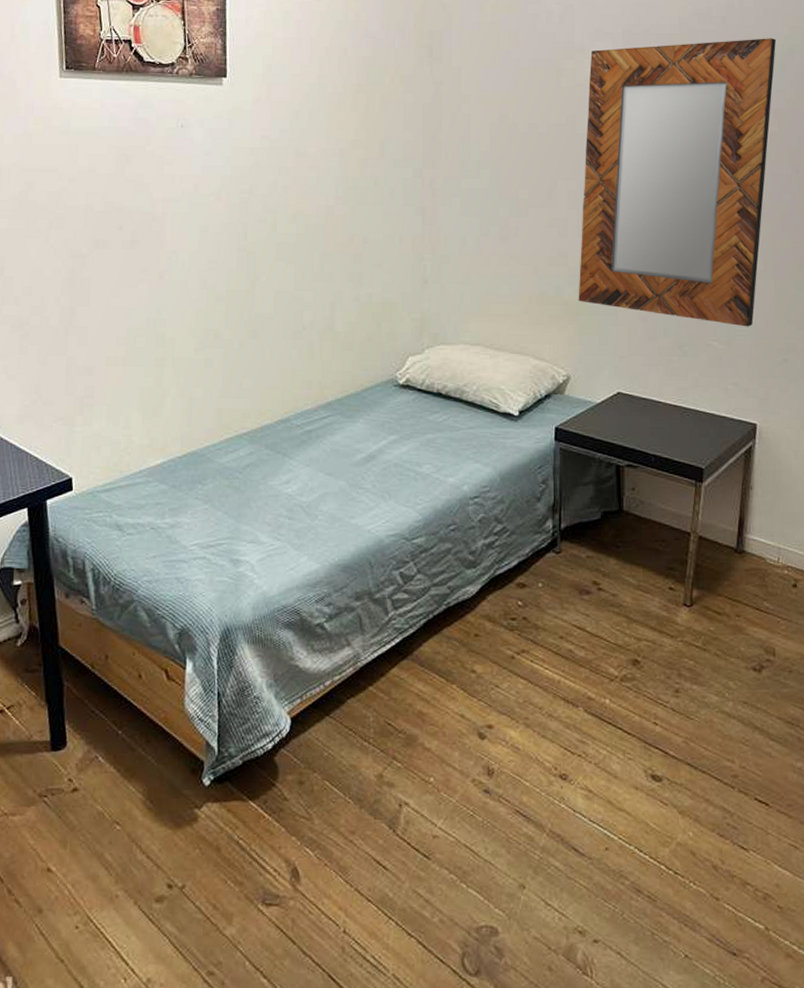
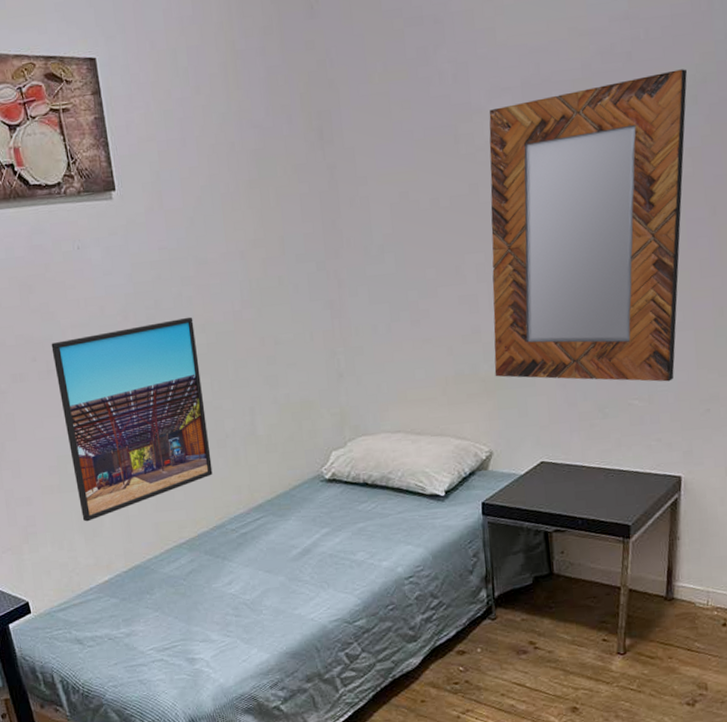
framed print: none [139,205,286,399] -> present [51,317,213,522]

